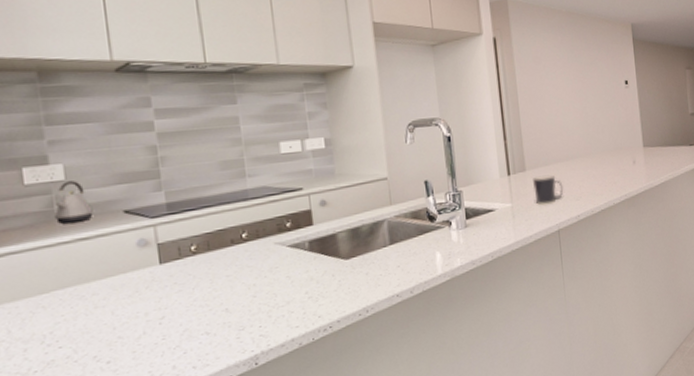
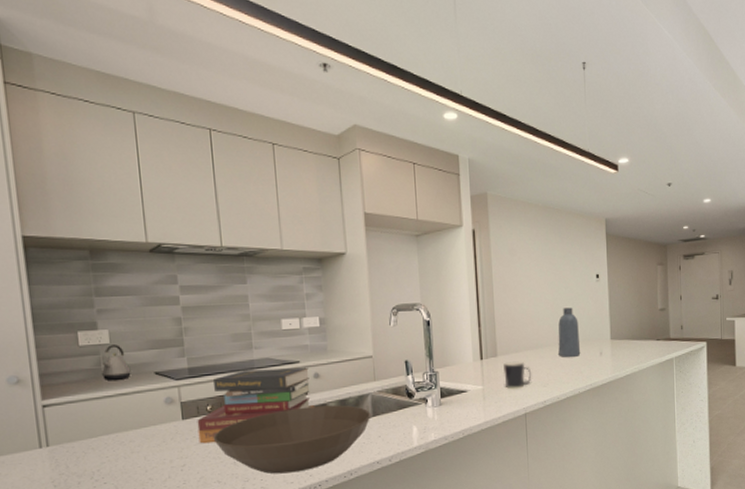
books: none [178,194,322,290] -> present [197,367,314,443]
bowl: none [199,234,388,319] -> present [213,405,371,474]
vase: none [588,115,614,169] -> present [558,307,581,358]

